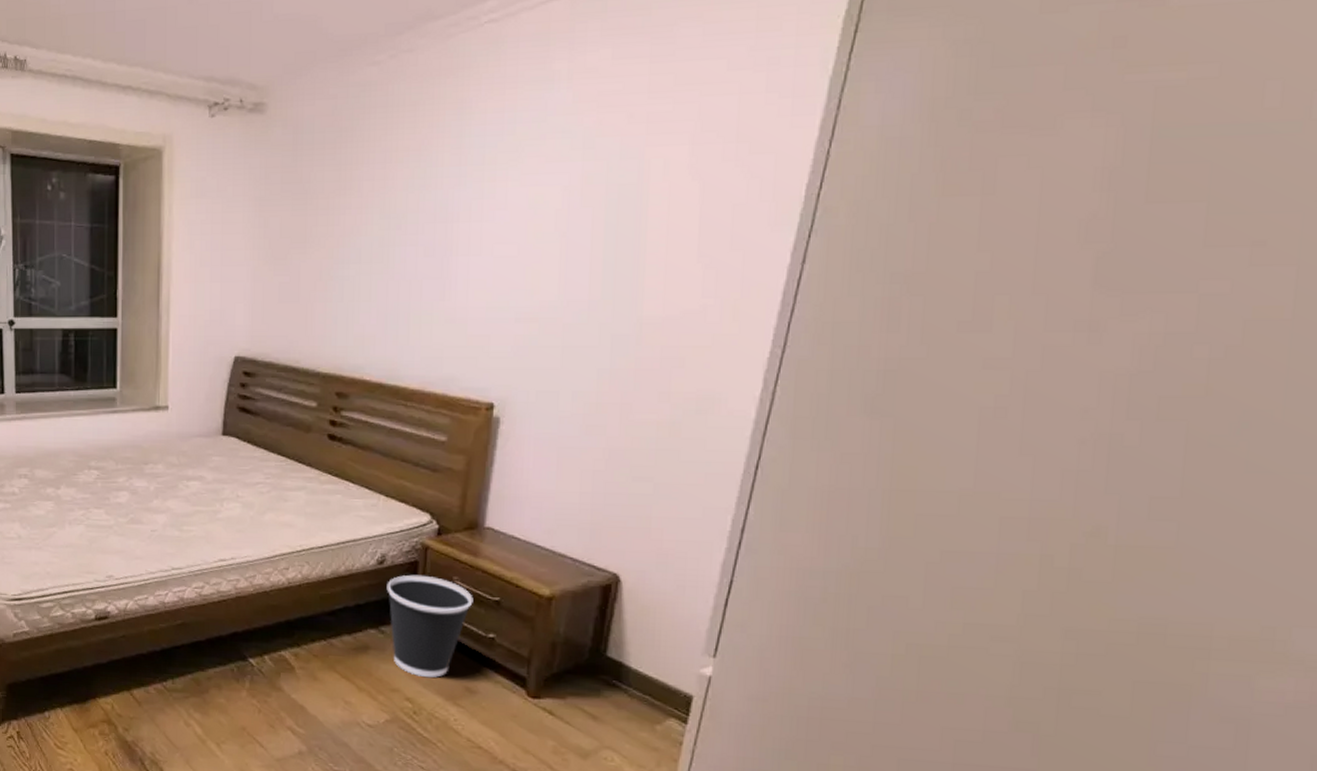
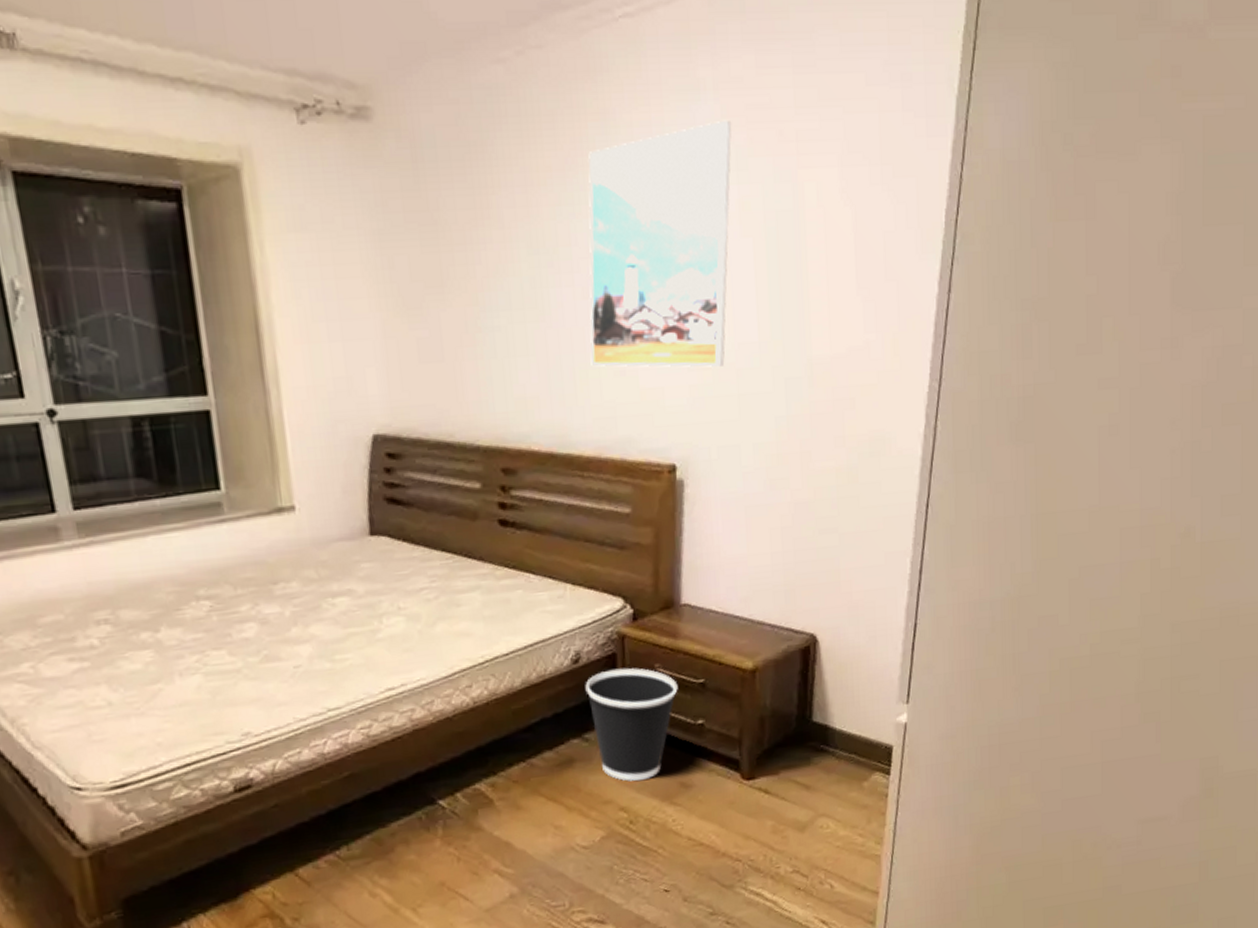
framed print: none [425,105,583,320] -> present [588,119,732,368]

